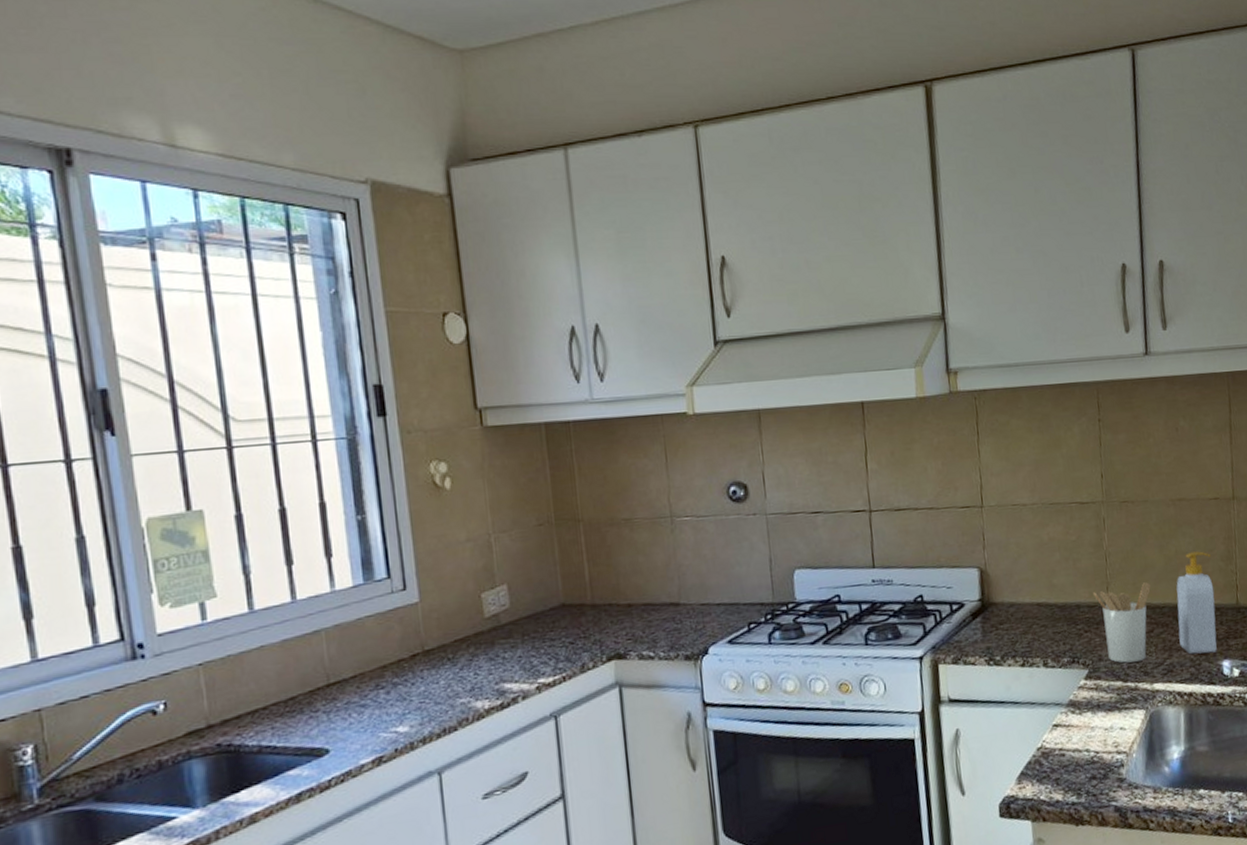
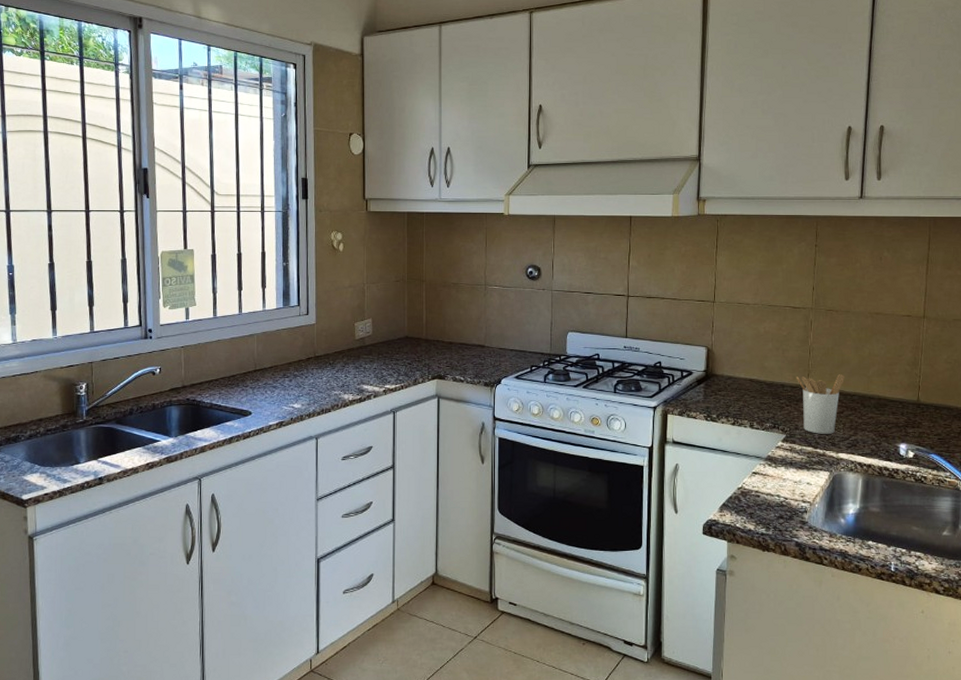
soap bottle: present [1176,551,1217,655] -> none [864,355,899,436]

